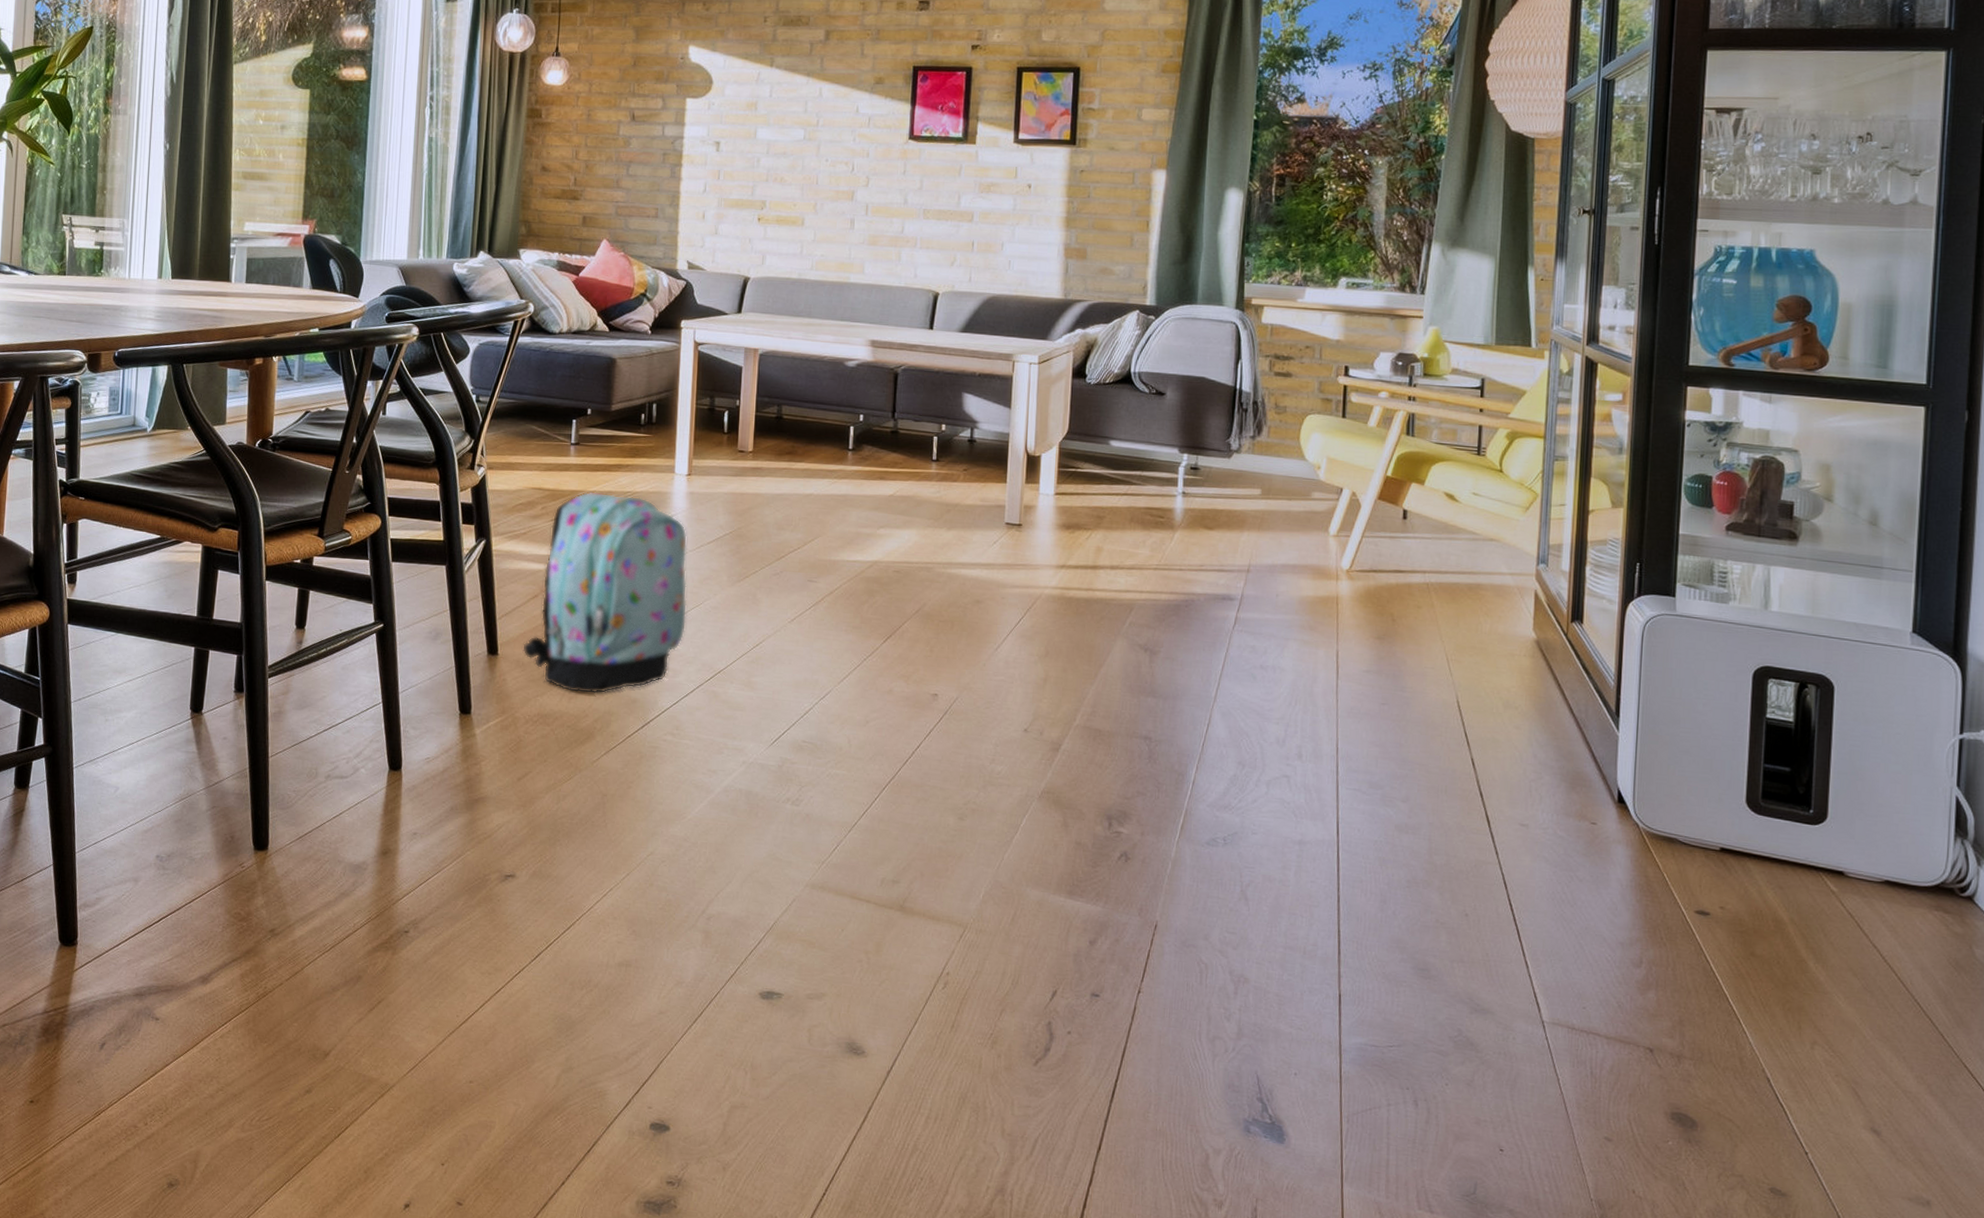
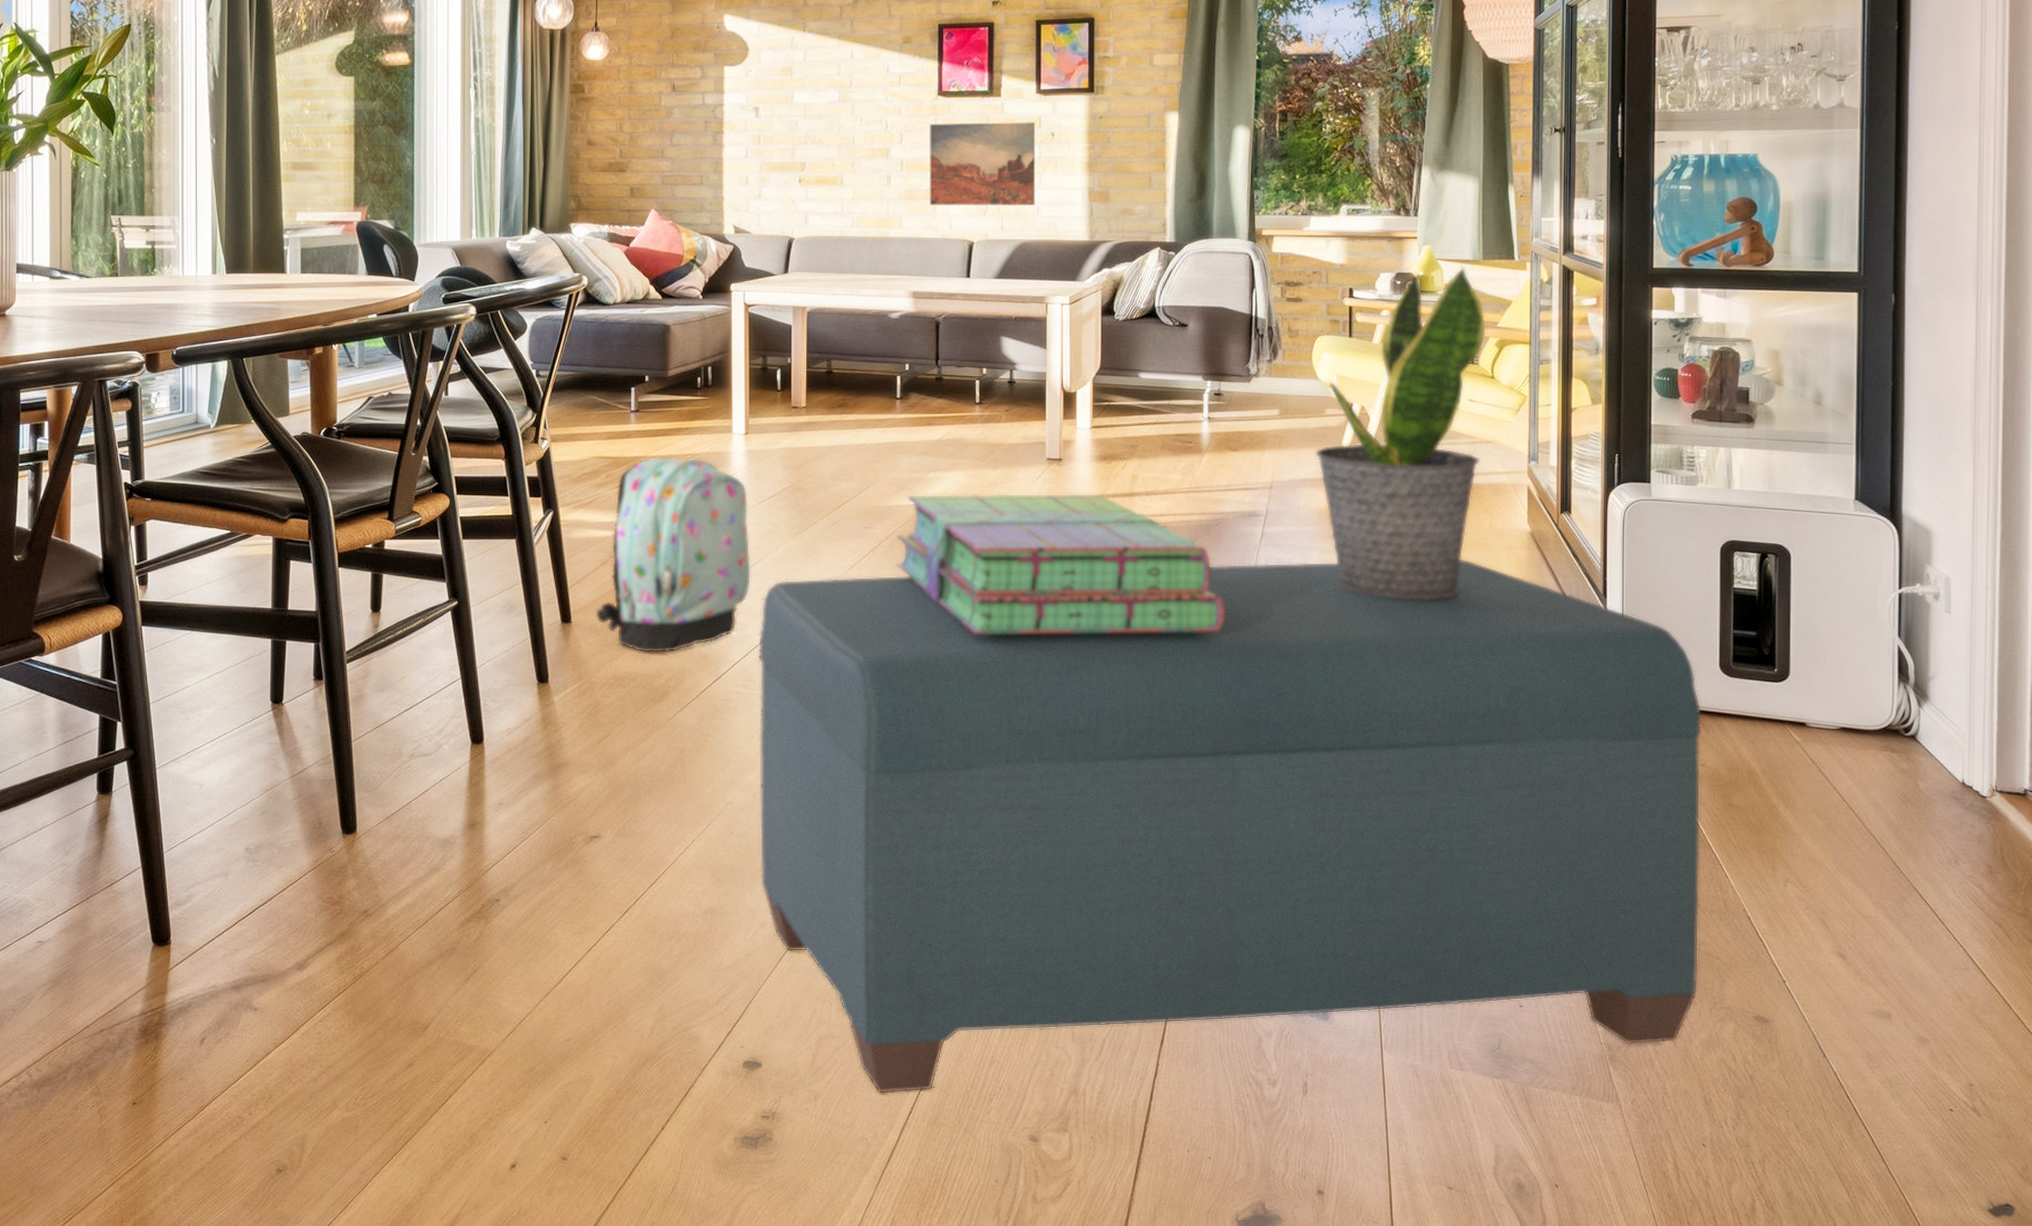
bench: none [678,628,1724,1207] -> present [757,558,1702,1094]
stack of books: none [839,549,1190,719] -> present [897,493,1224,635]
wall art: none [894,168,1012,259] -> present [929,122,1036,206]
potted plant: none [1298,351,1497,704] -> present [1315,267,1487,600]

